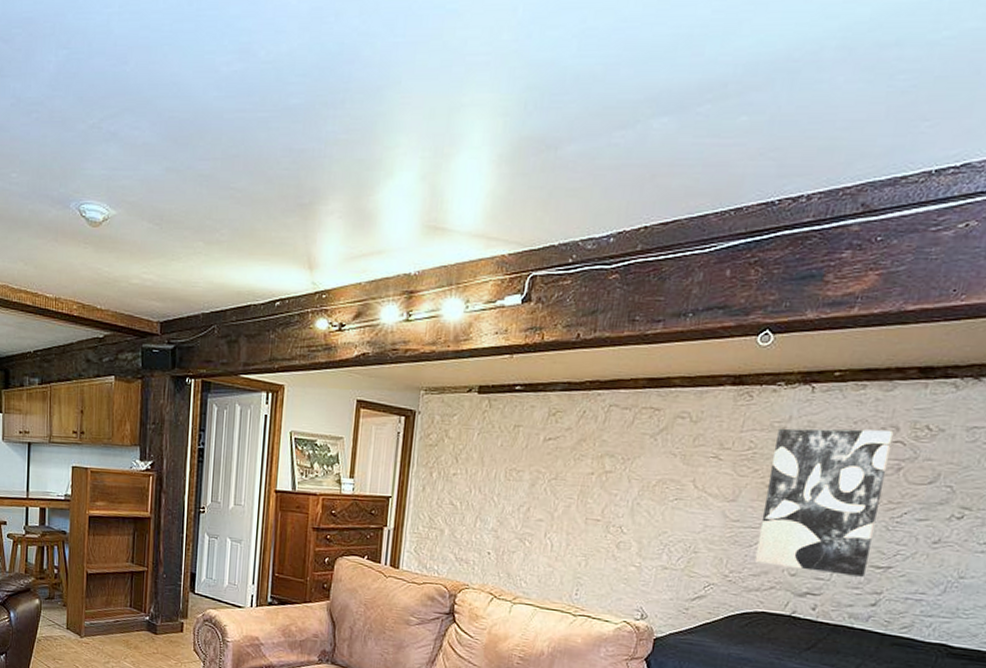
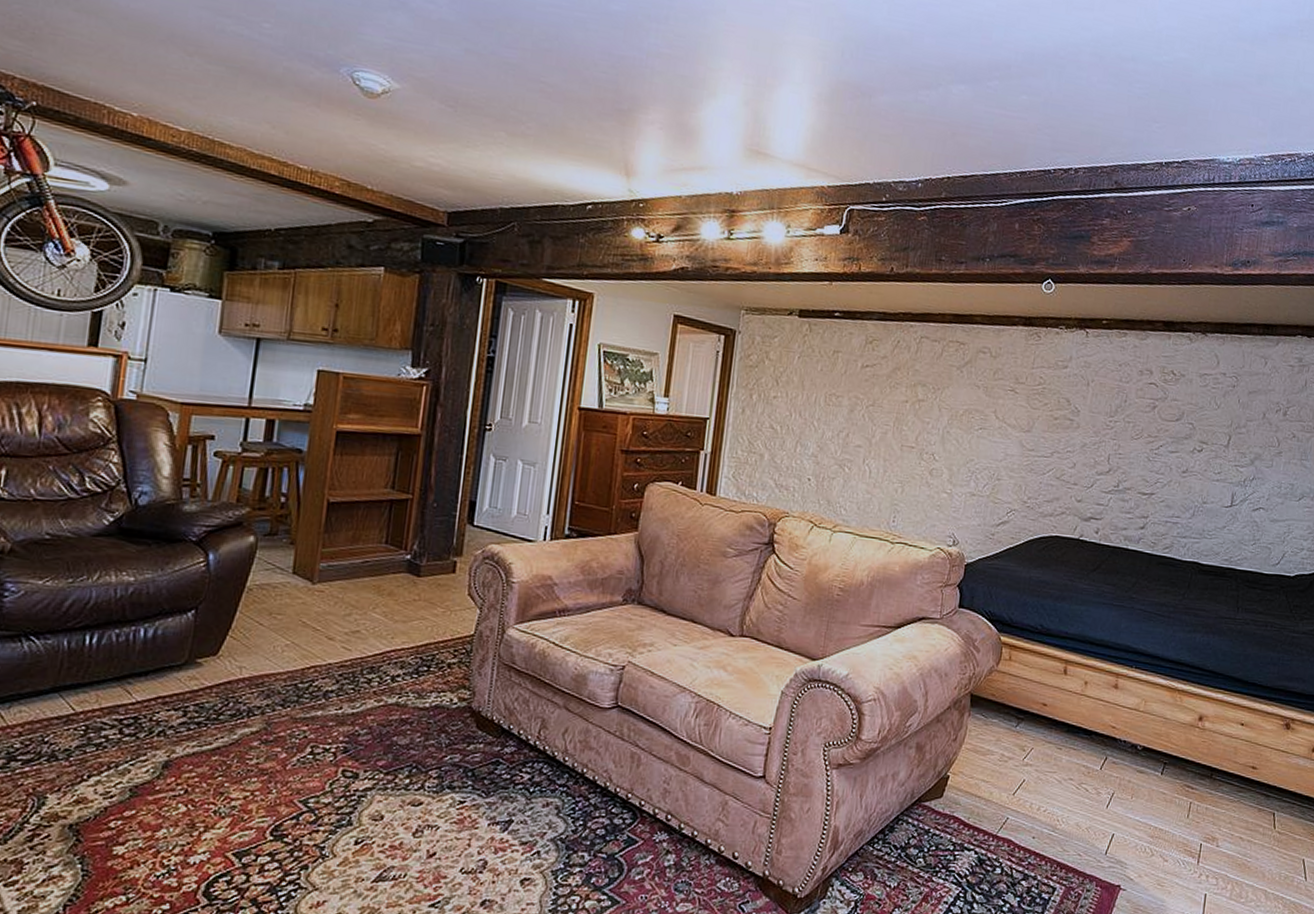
wall art: present [754,428,894,577] -> none [1048,367,1149,502]

